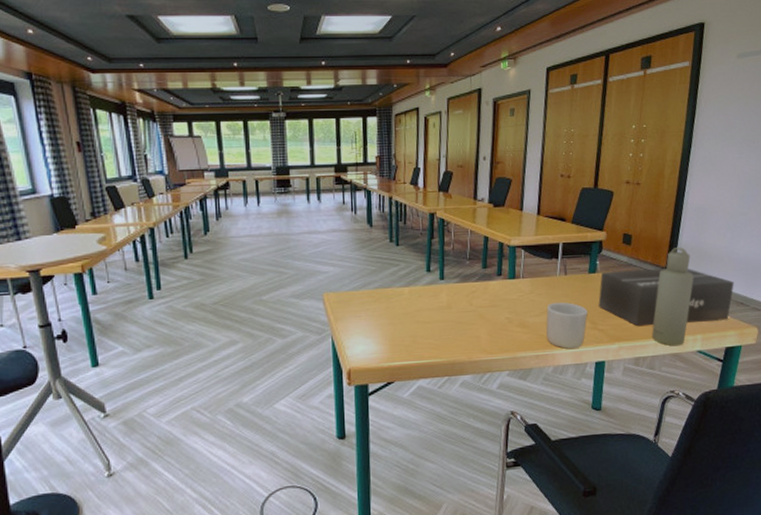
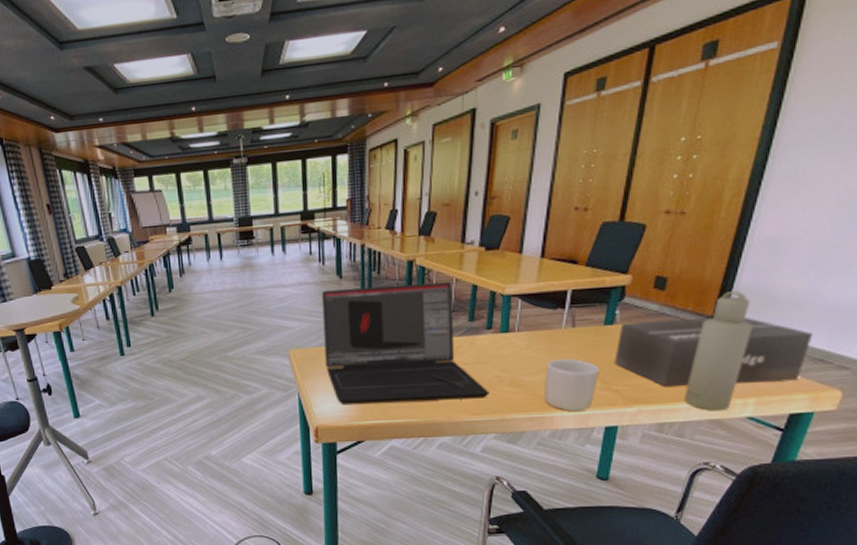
laptop: none [354,232,502,347] -> present [322,281,489,404]

